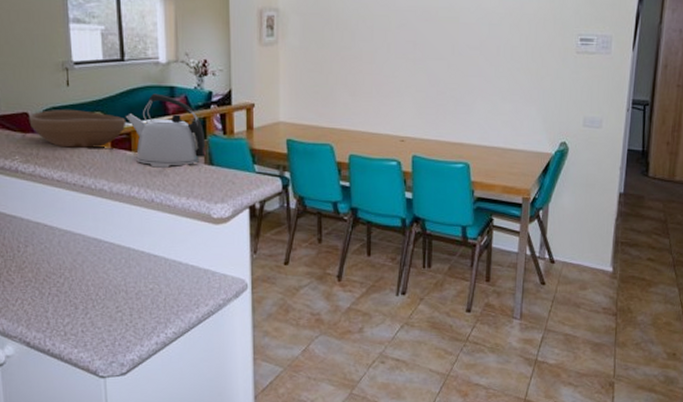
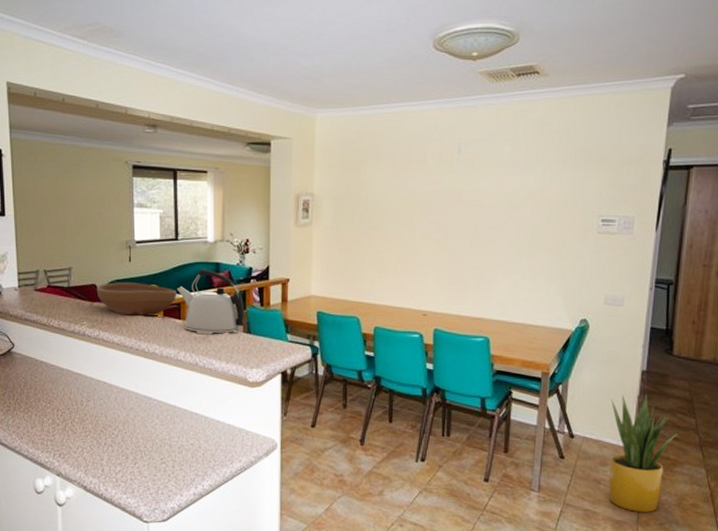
planter: none [588,217,653,333] -> present [608,394,678,512]

